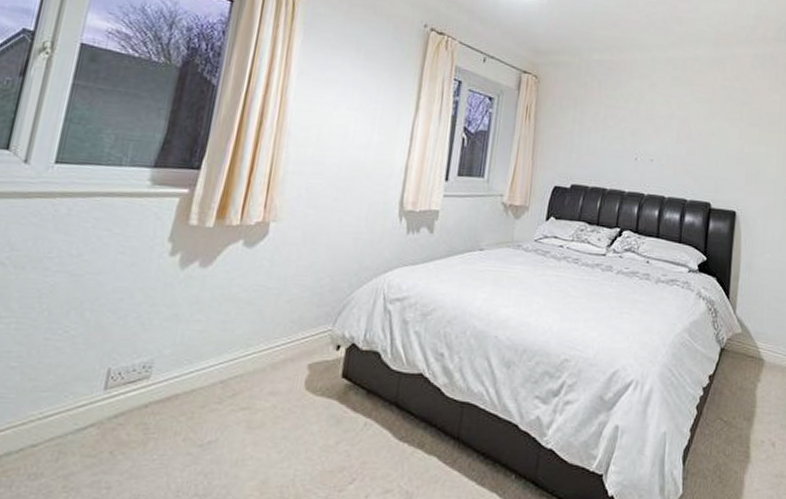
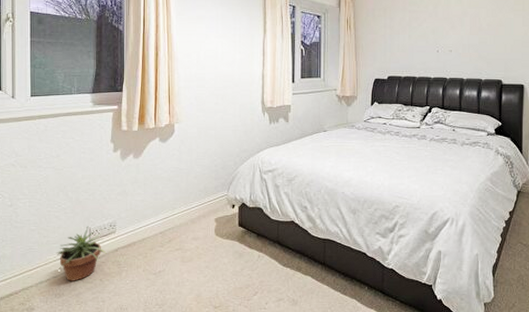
potted plant: none [44,365,129,454] -> present [56,226,107,281]

